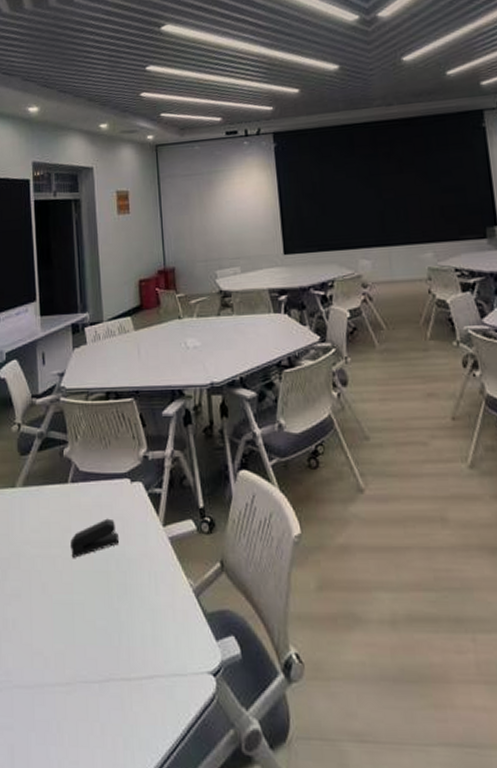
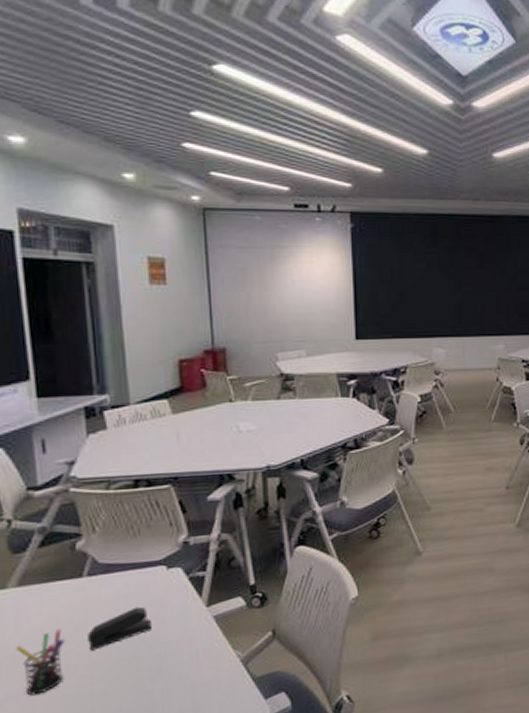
pen holder: none [20,532,55,596] -> present [16,629,66,696]

